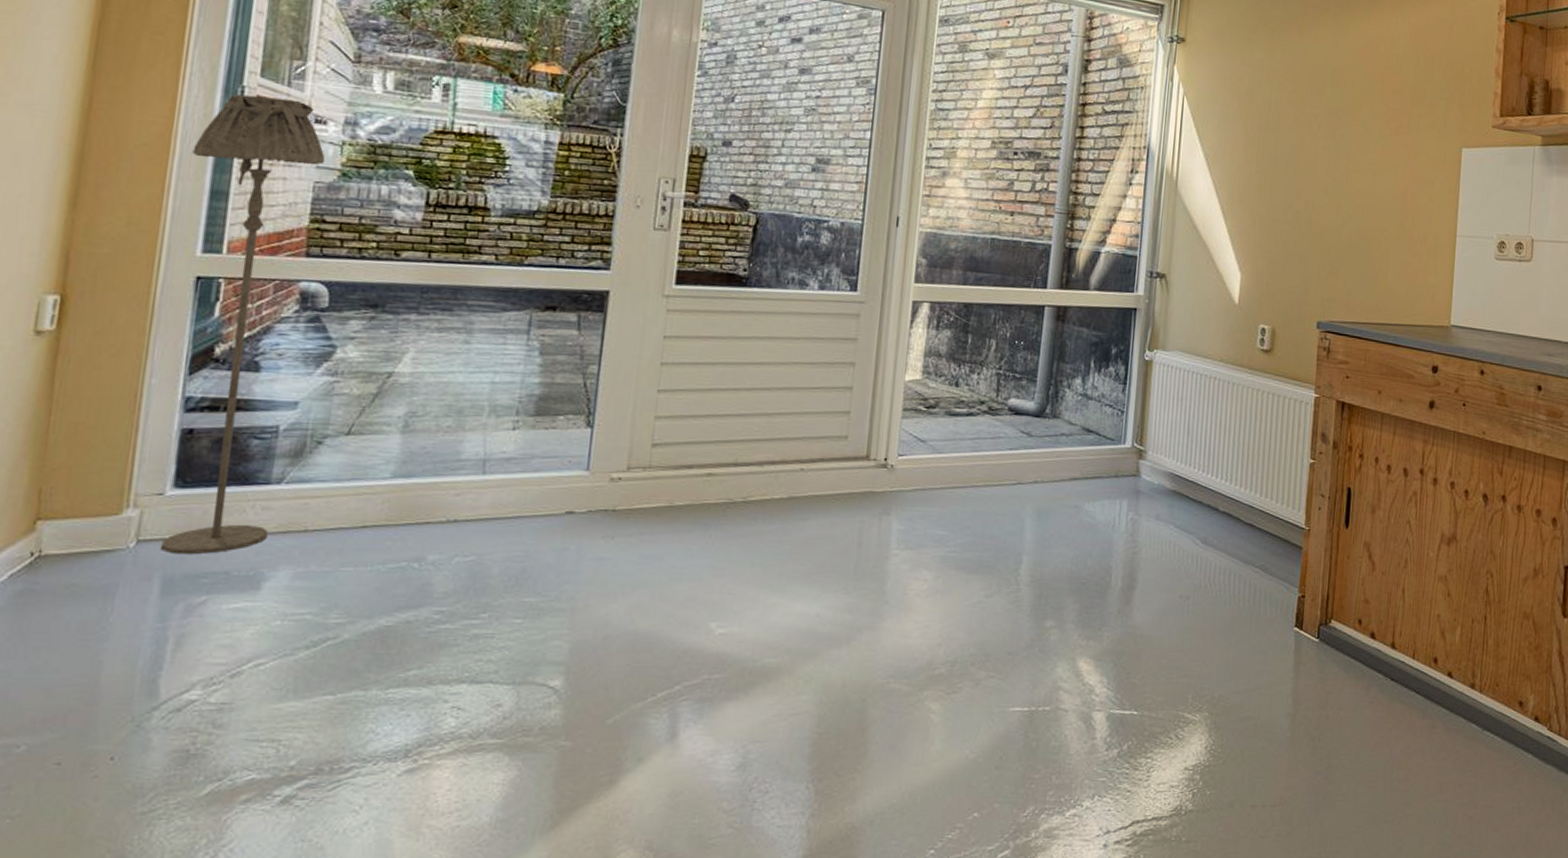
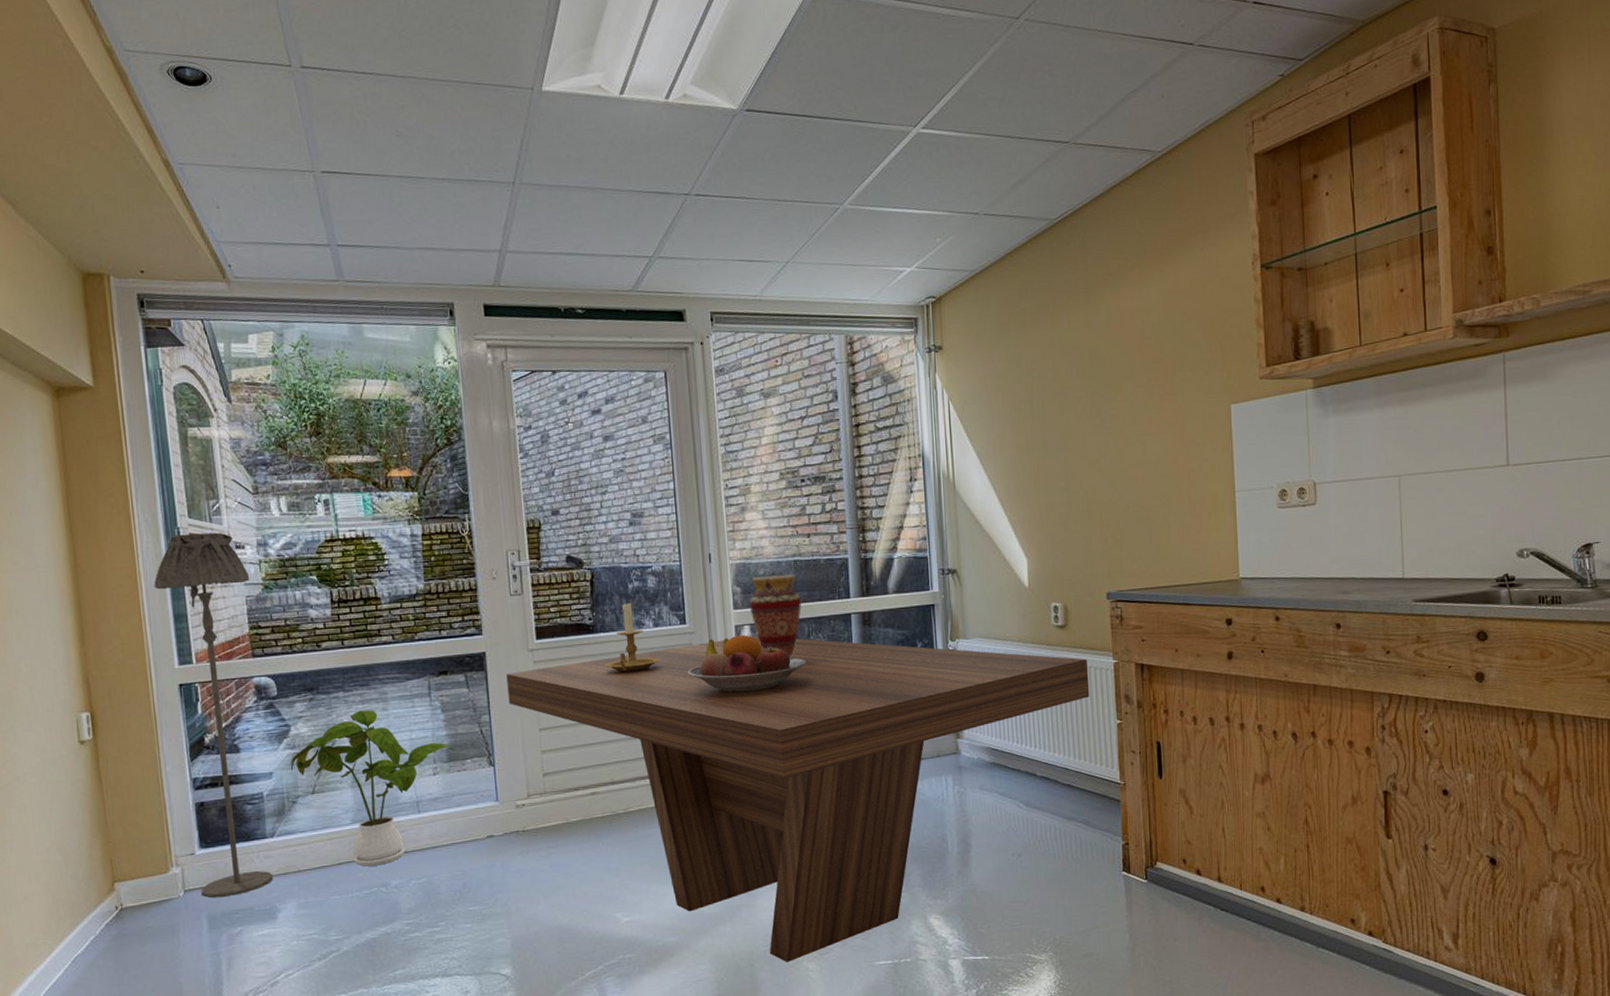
house plant: none [324,339,547,534] -> present [290,710,455,867]
dining table: none [626,314,1289,699] -> present [506,635,1090,962]
candle holder: none [751,255,820,338] -> present [604,600,661,673]
fruit bowl: none [849,312,987,379] -> present [688,634,806,693]
vase: none [933,249,992,345] -> present [749,574,801,658]

